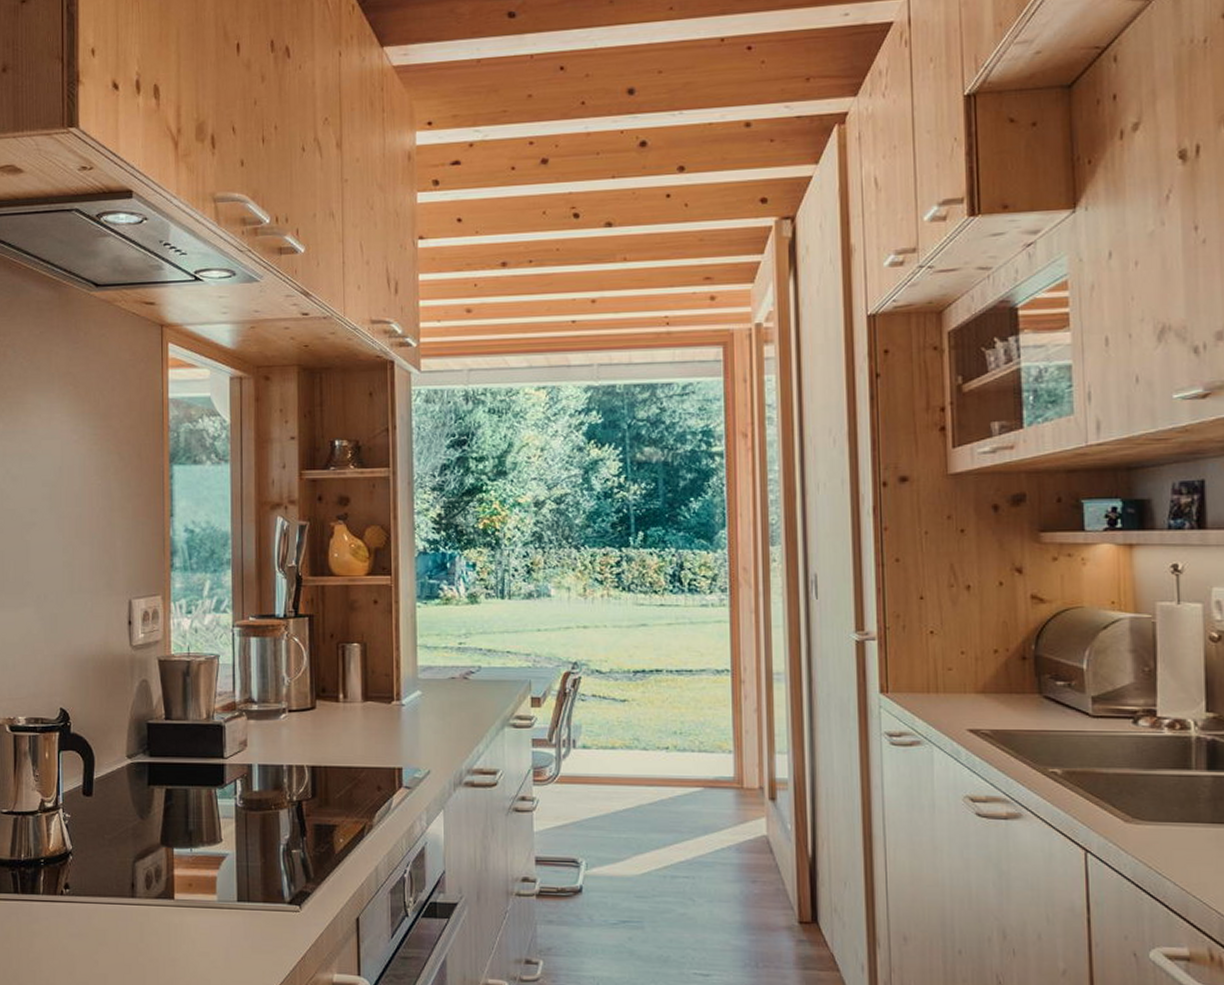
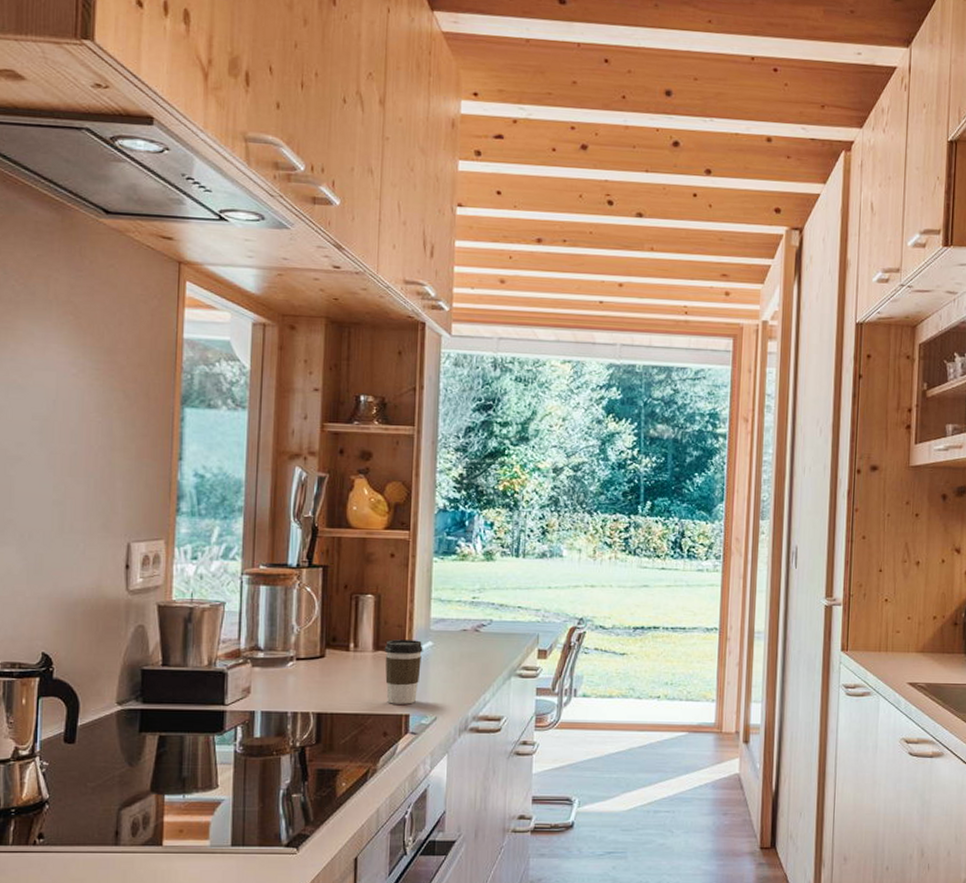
coffee cup: none [374,689,412,757] -> present [385,639,423,704]

